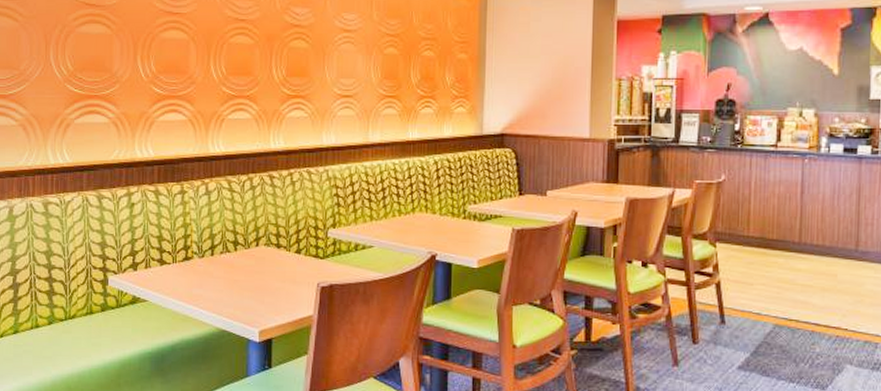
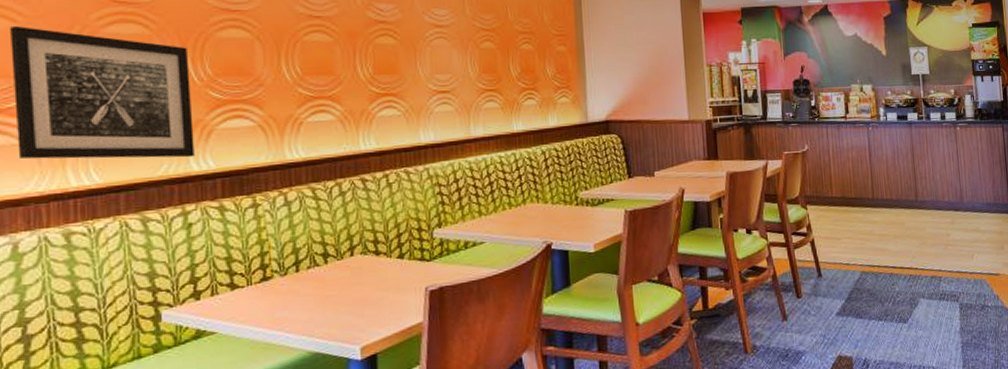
wall art: none [13,25,139,145] -> present [10,26,195,159]

